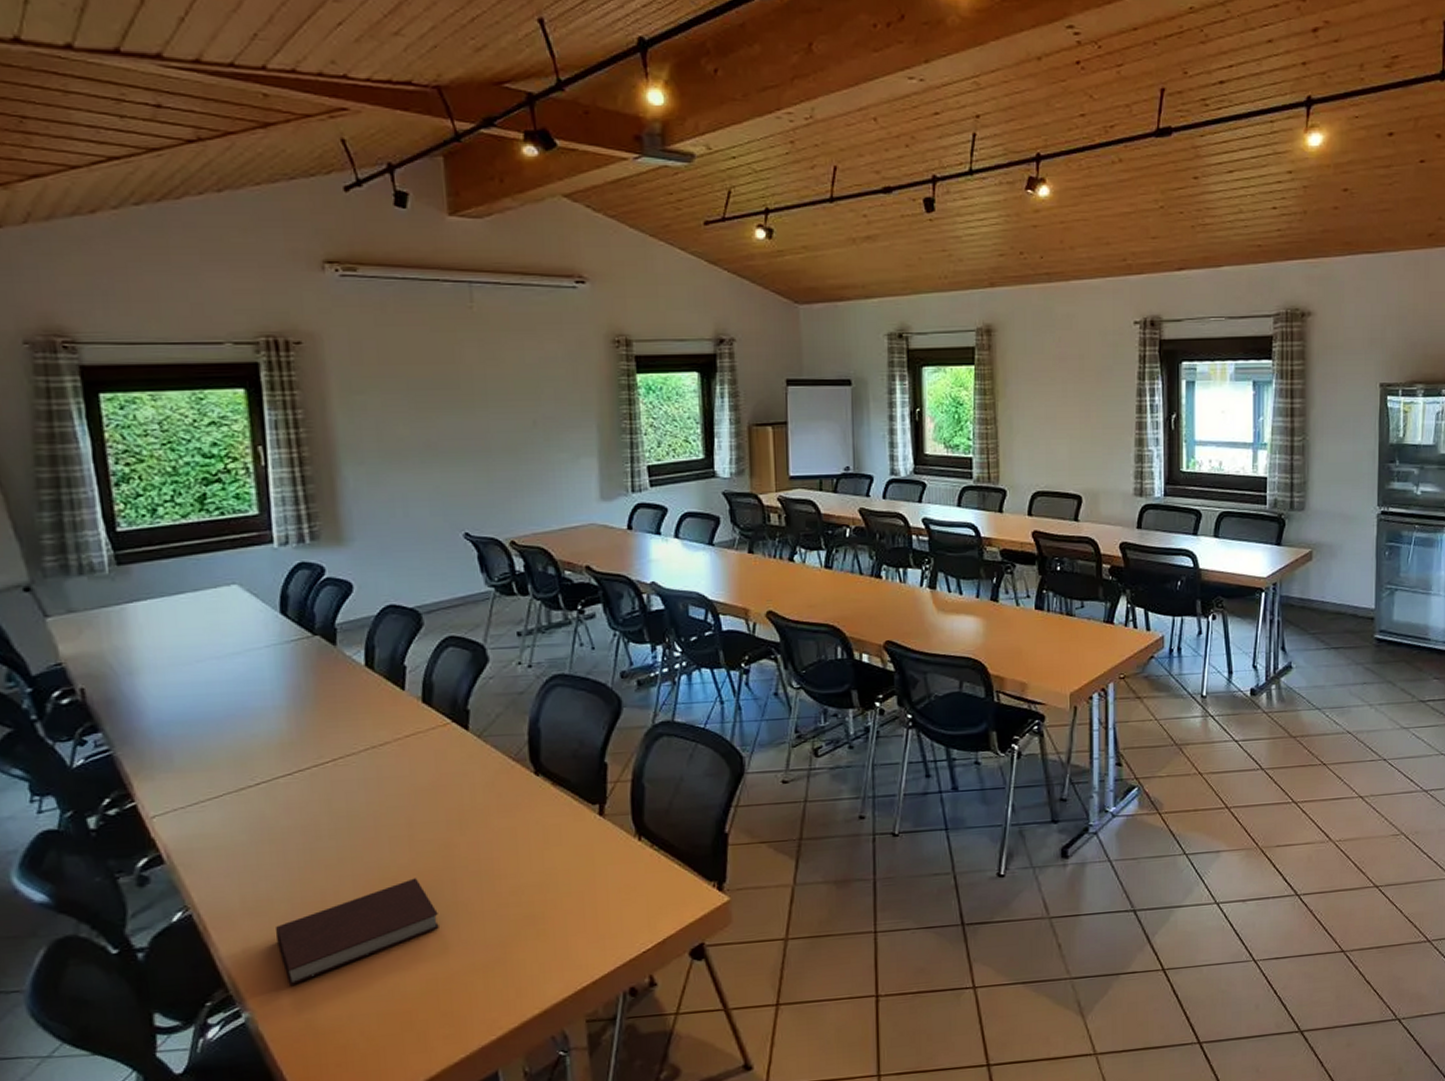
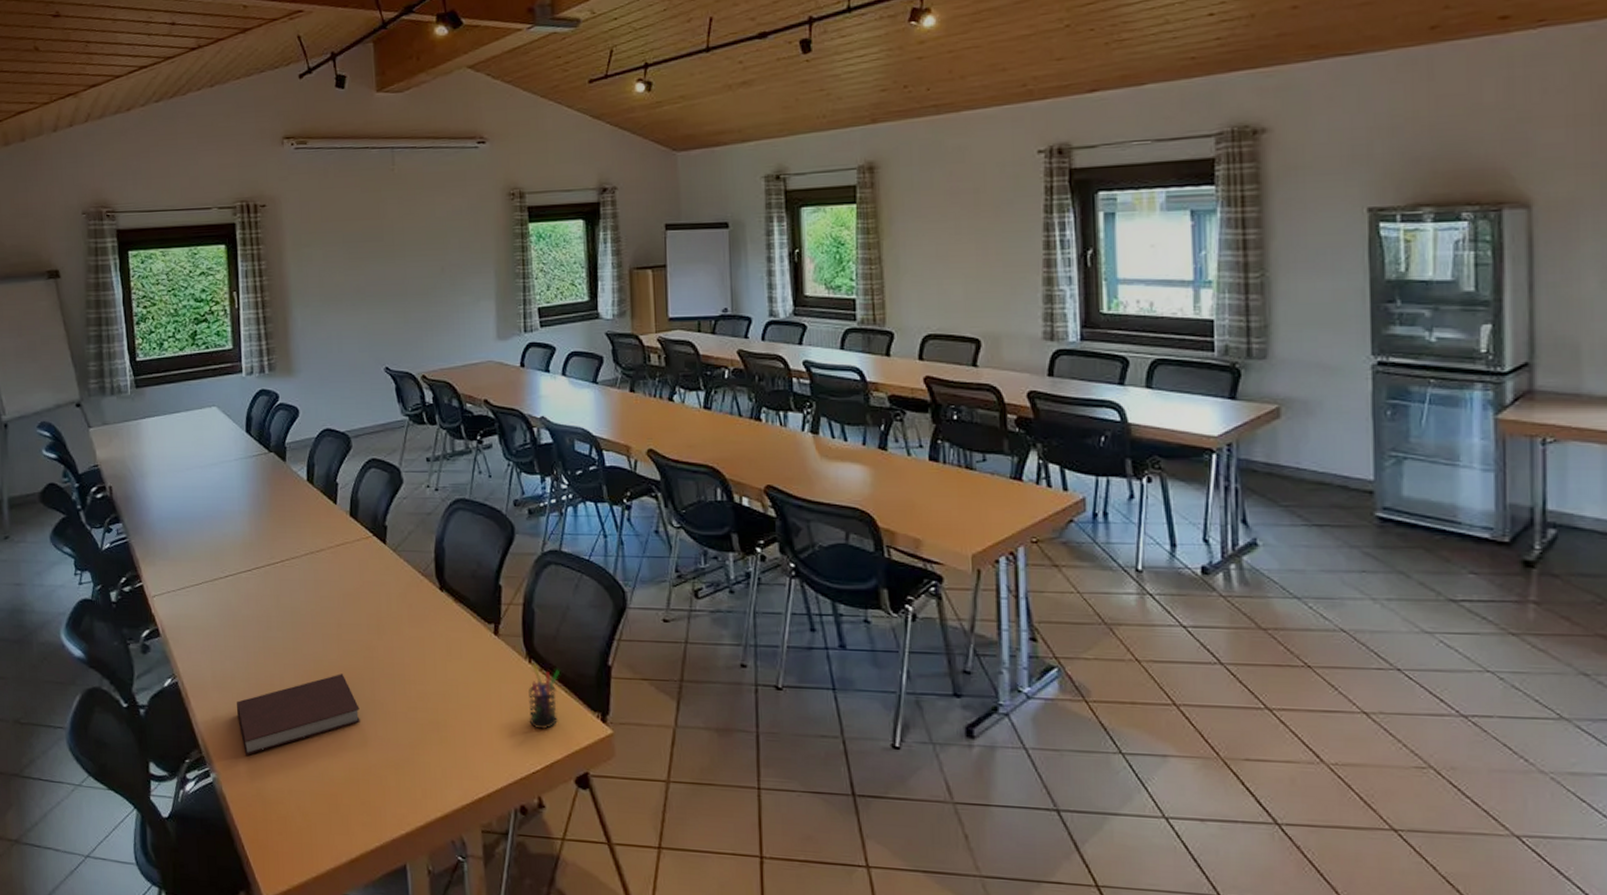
pen holder: none [638,841,672,908] -> present [528,664,560,730]

